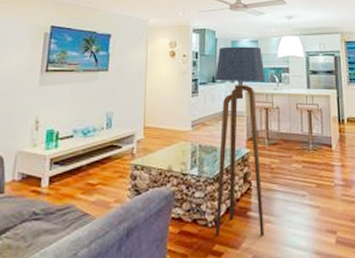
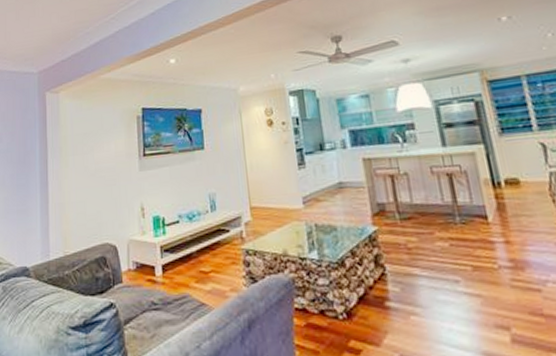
floor lamp: present [215,46,265,236] -> none [322,102,411,332]

